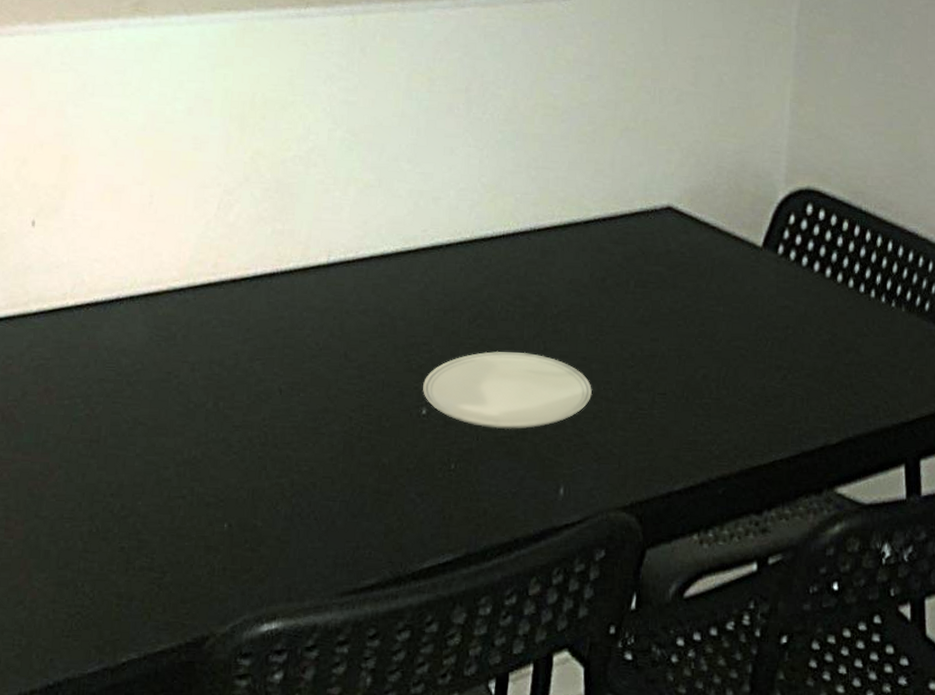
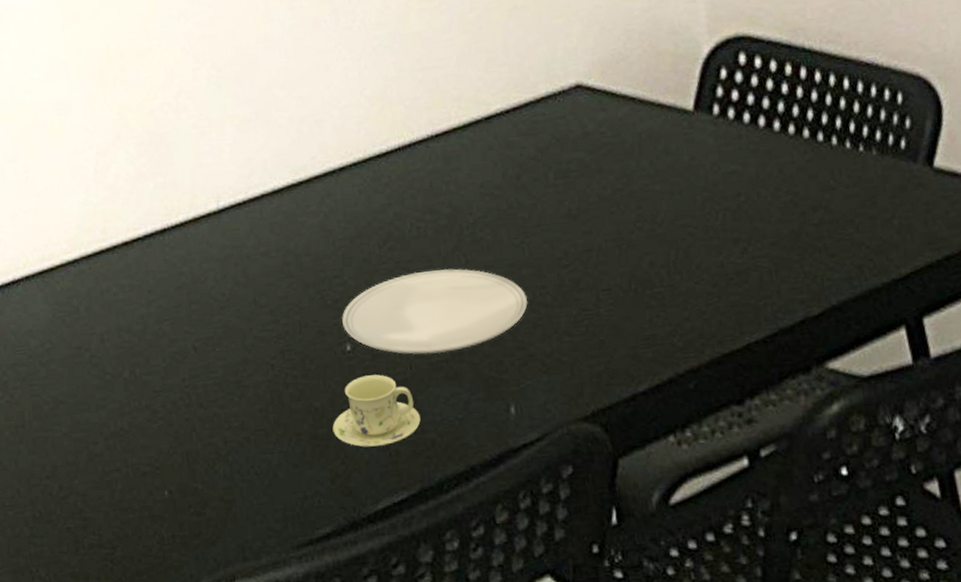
cup and saucer: none [395,440,478,508] -> present [332,374,421,447]

